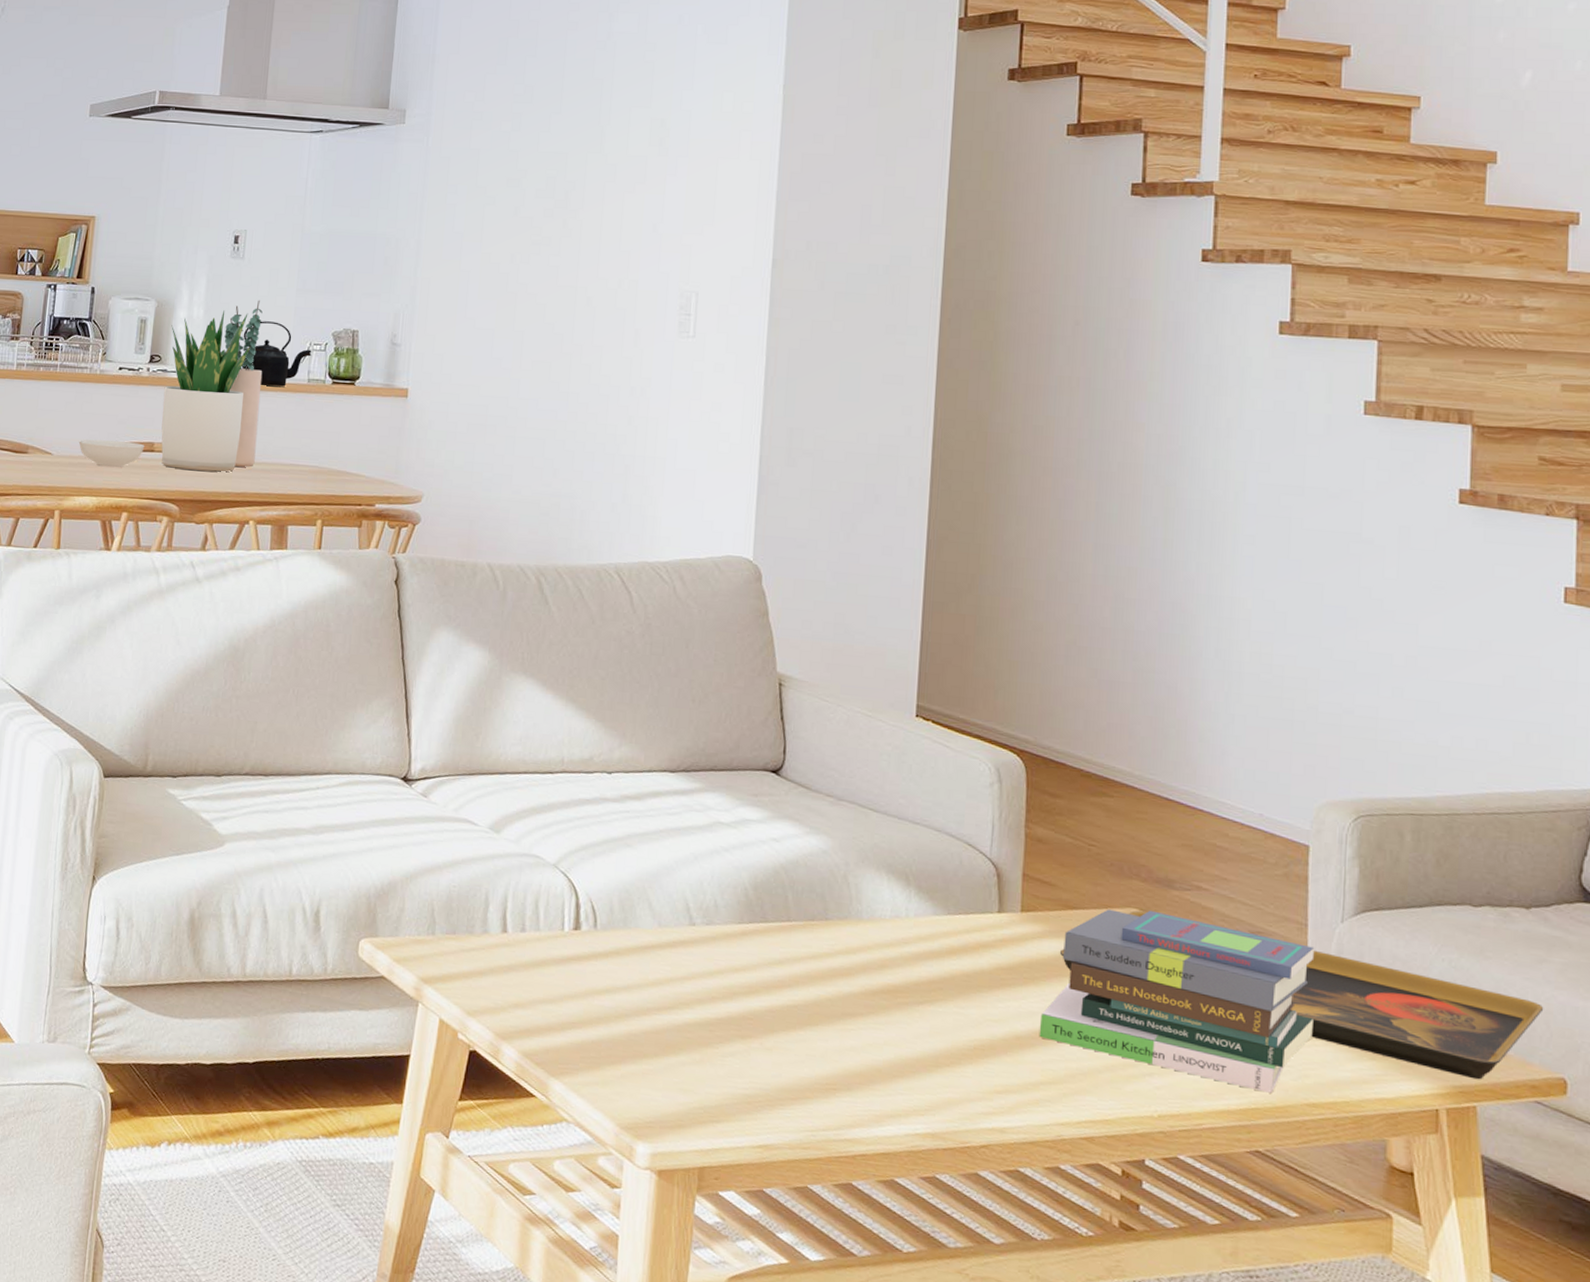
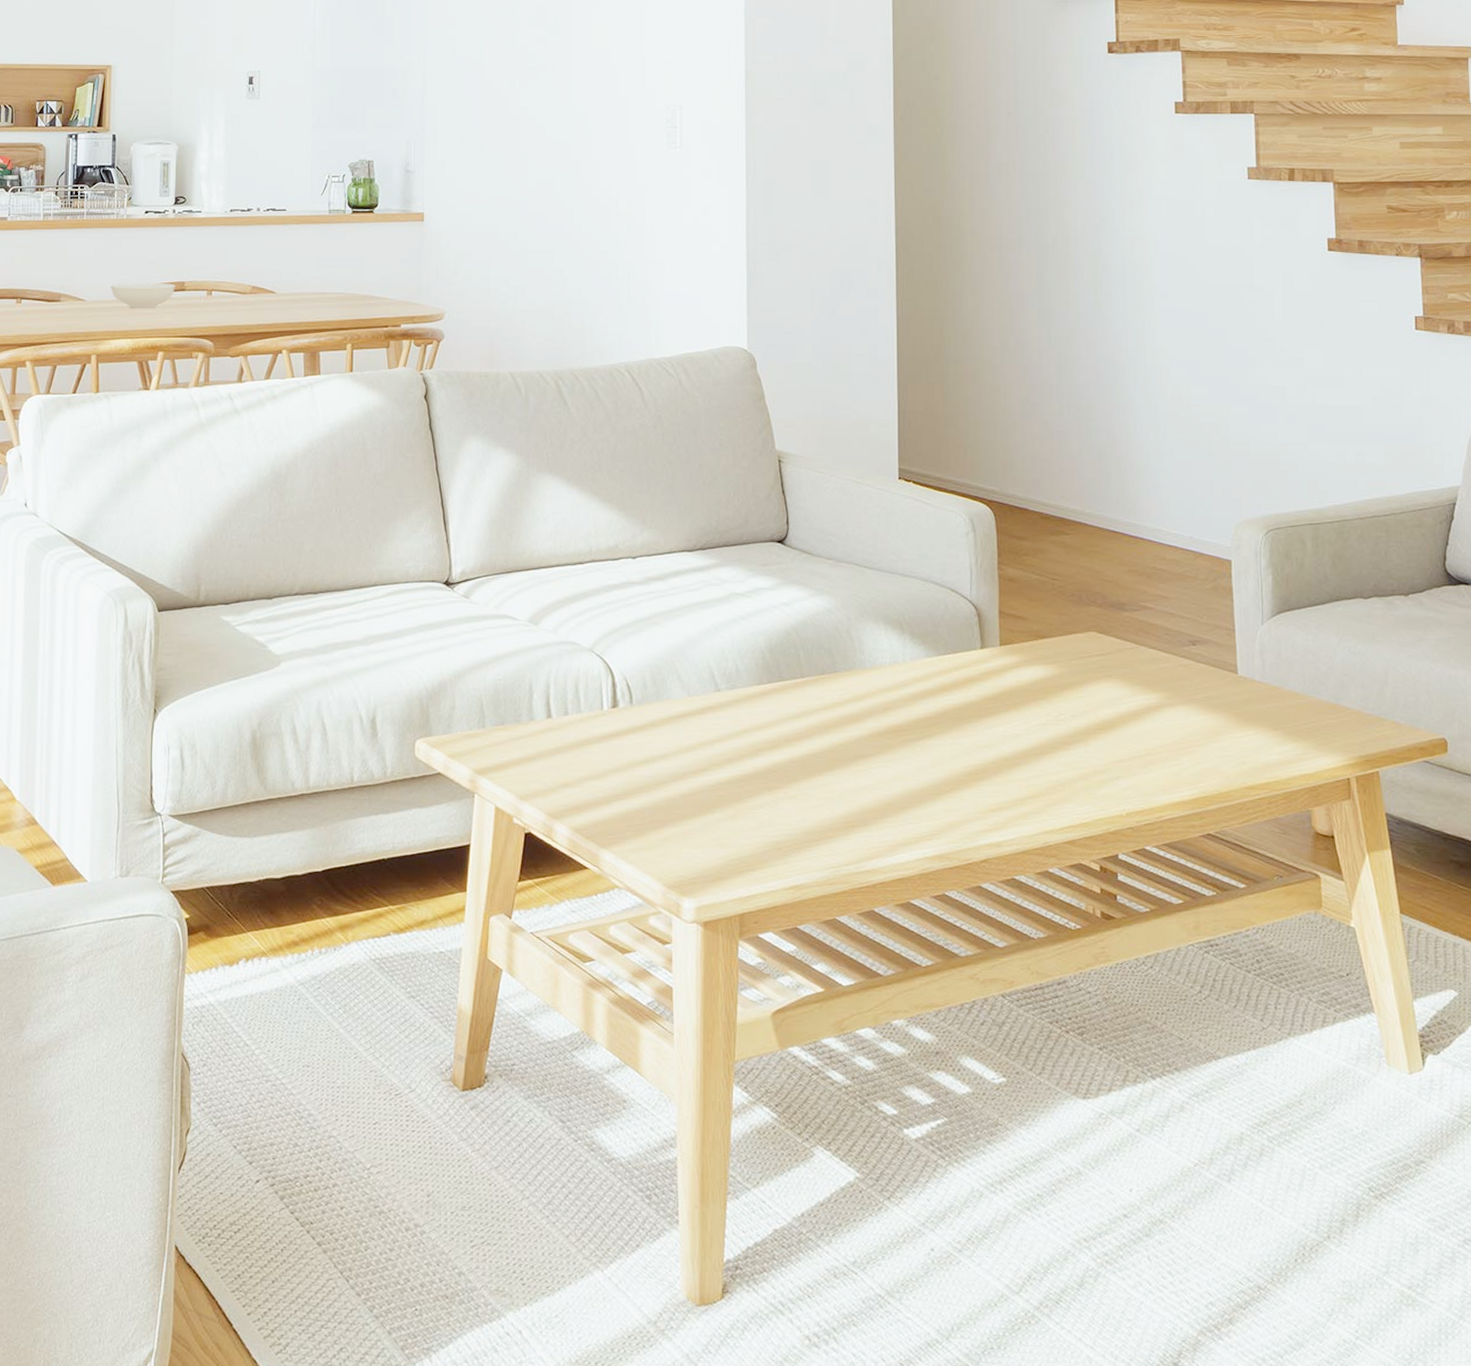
planter: present [161,310,250,472] -> none [190,149,271,306]
vase: present [224,300,263,468] -> none [246,137,285,299]
kettle: present [242,321,312,387] -> none [264,157,331,220]
books: present [1039,909,1315,1093] -> none [1022,632,1246,782]
decorative tray: present [1059,910,1544,1080] -> none [1034,633,1425,748]

